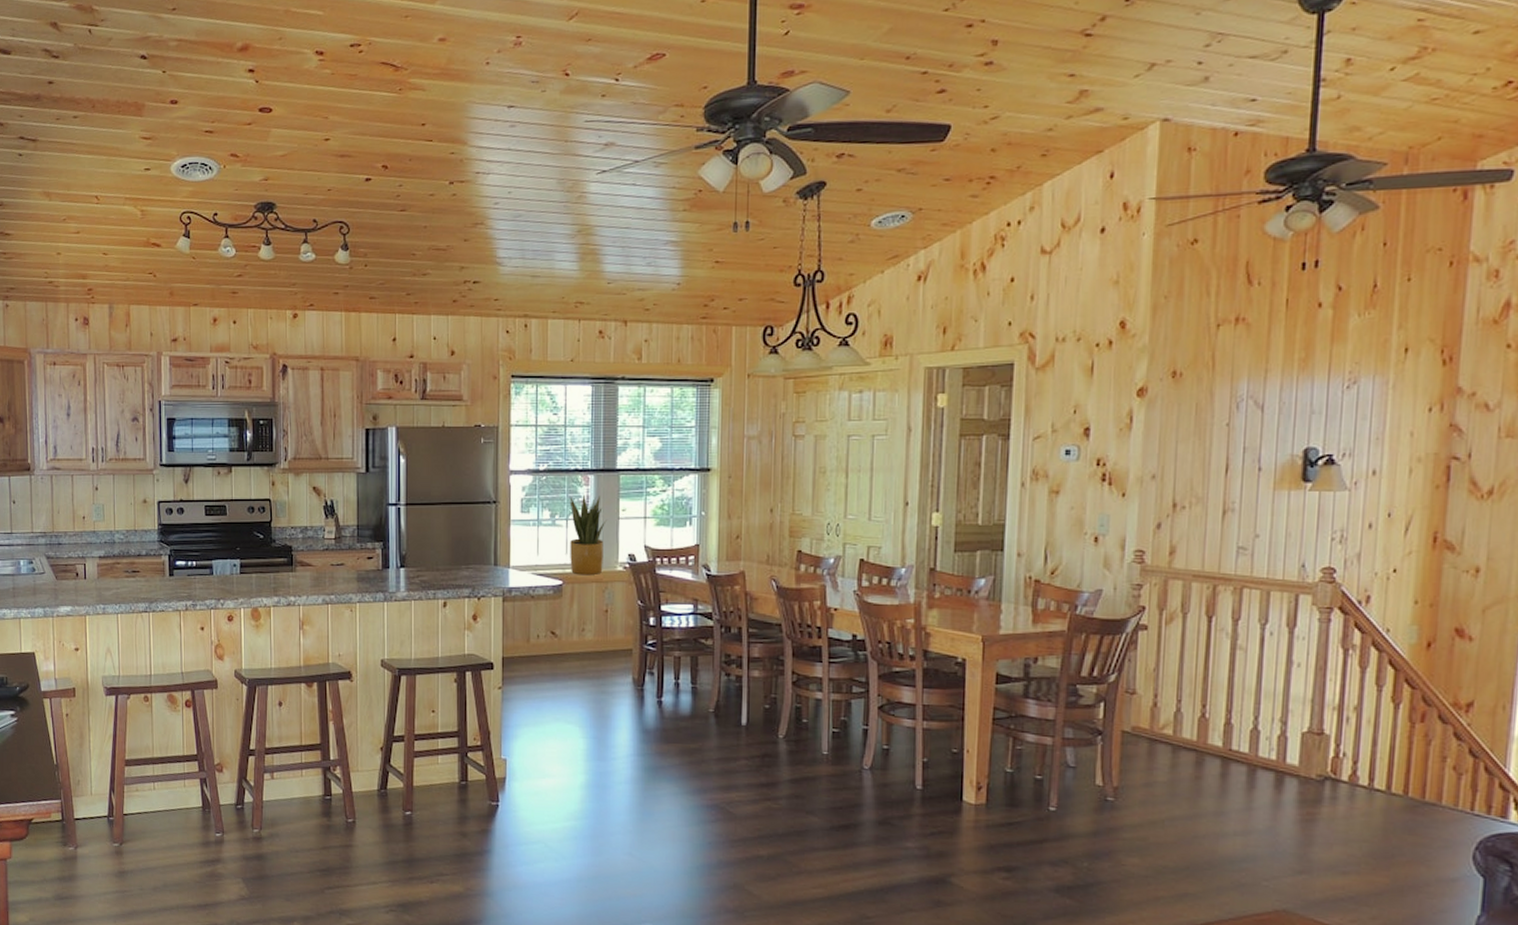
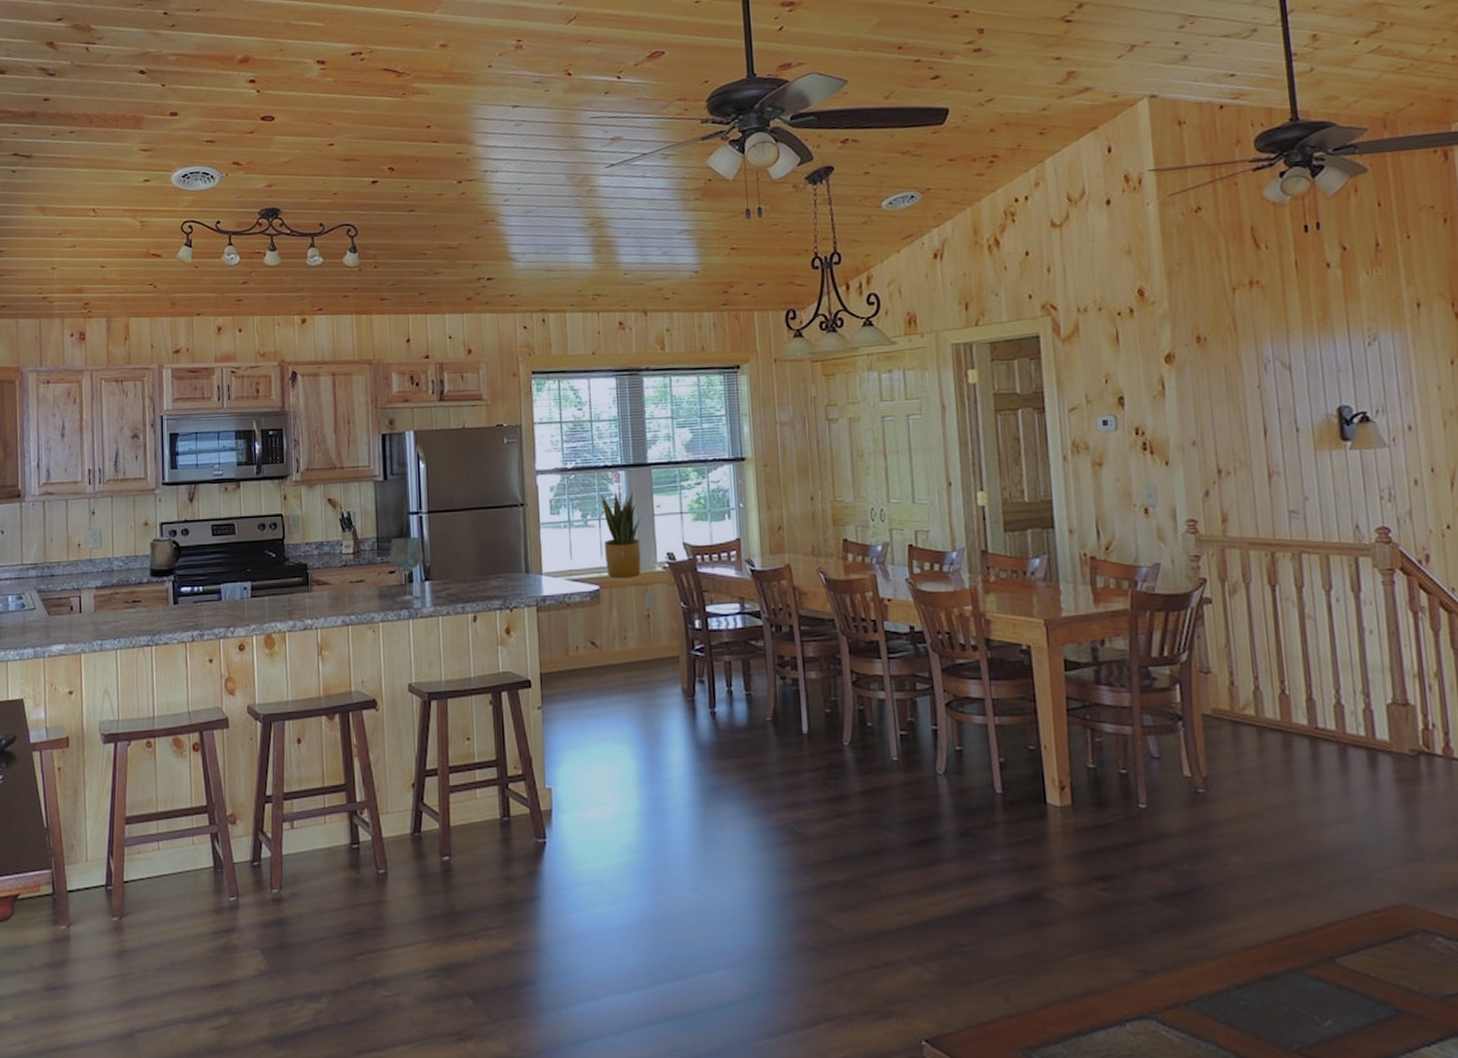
kettle: none [147,514,178,551] -> present [149,536,182,577]
wine glass: none [368,526,400,585] -> present [389,536,423,602]

